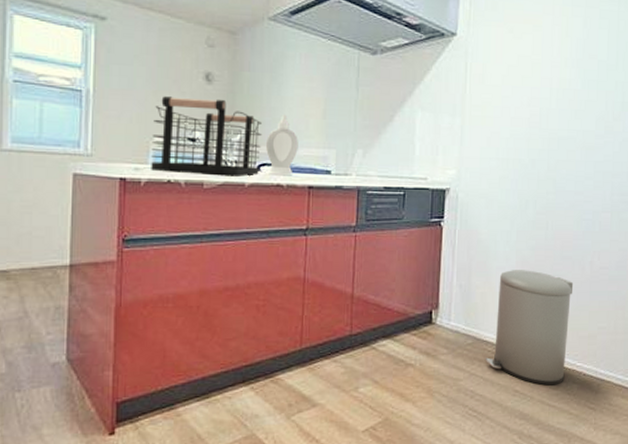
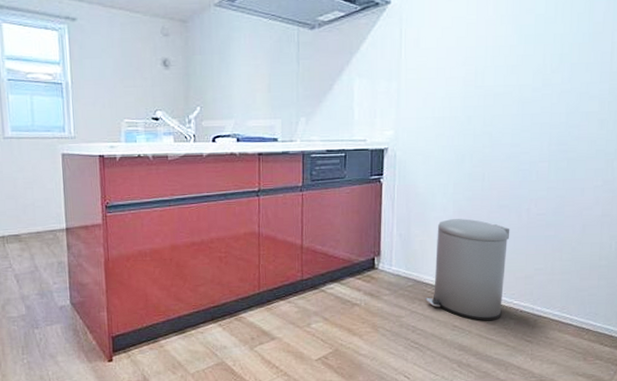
dish rack: present [151,96,263,178] -> none [122,81,215,150]
soap bottle: present [265,114,298,176] -> none [218,90,247,146]

